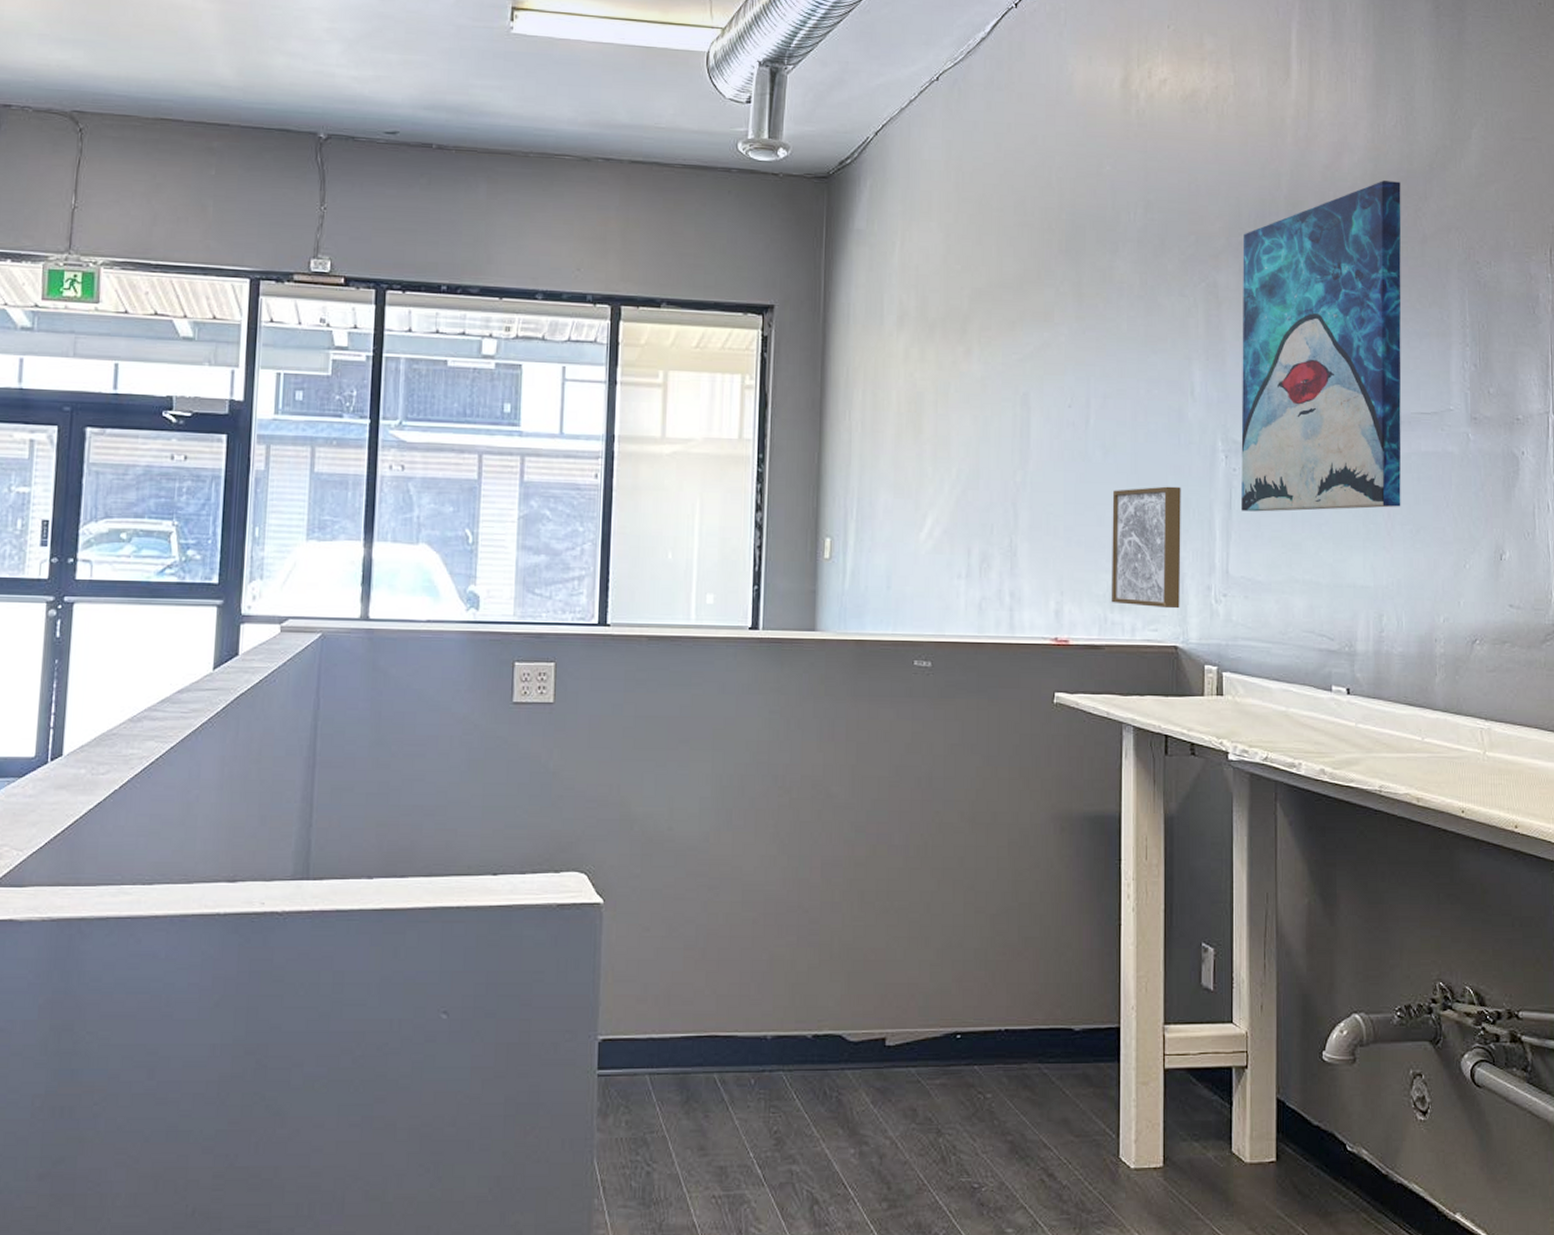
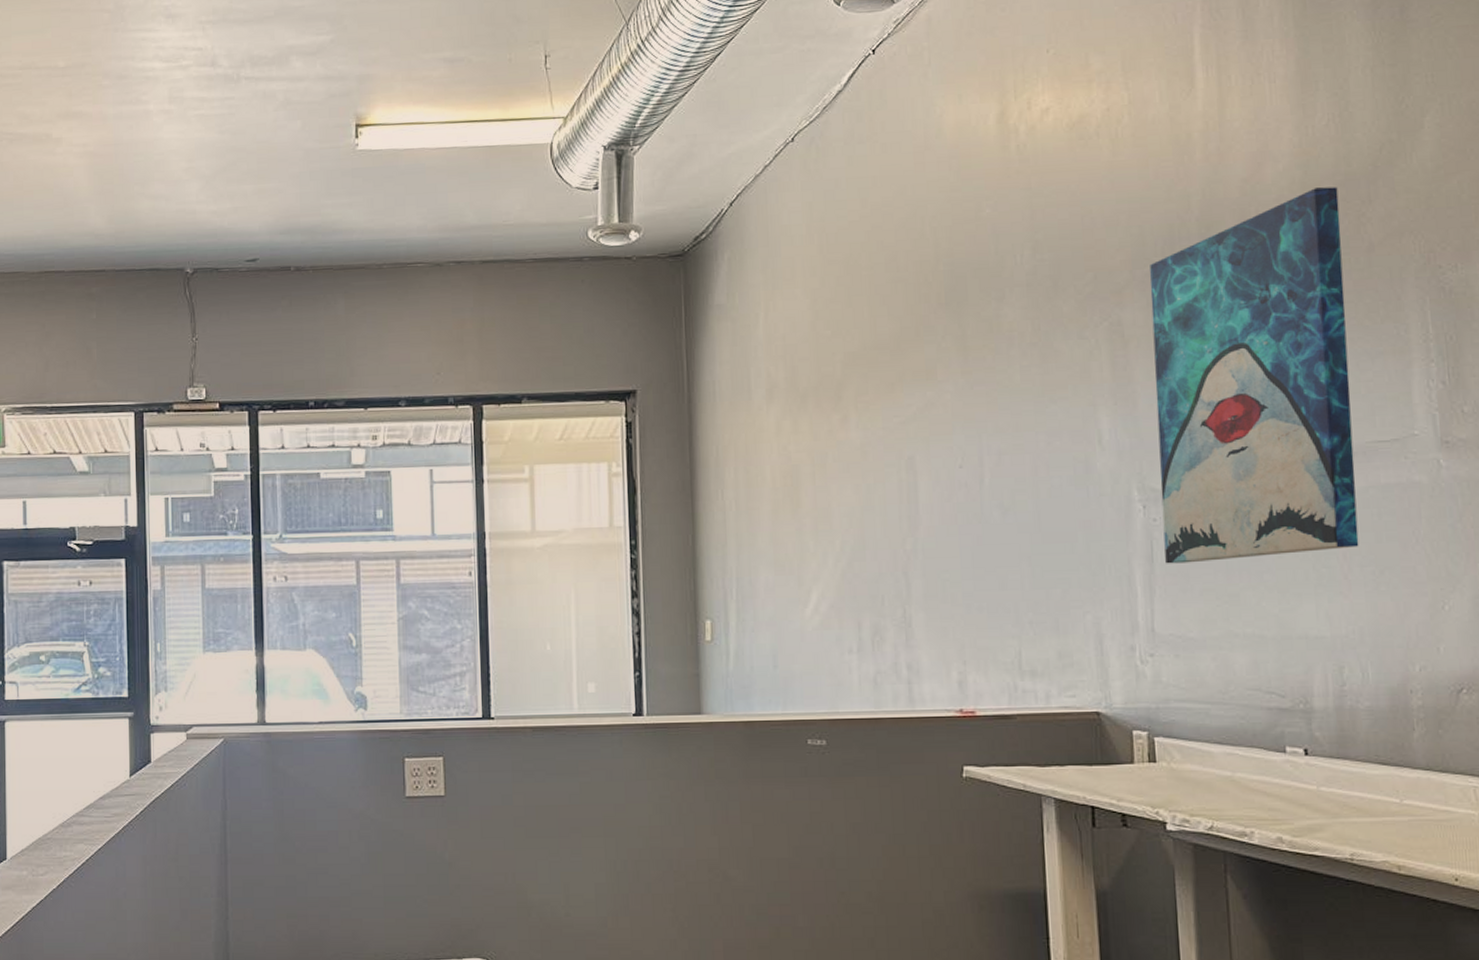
wall art: present [1111,486,1181,609] -> none [1014,542,1100,673]

